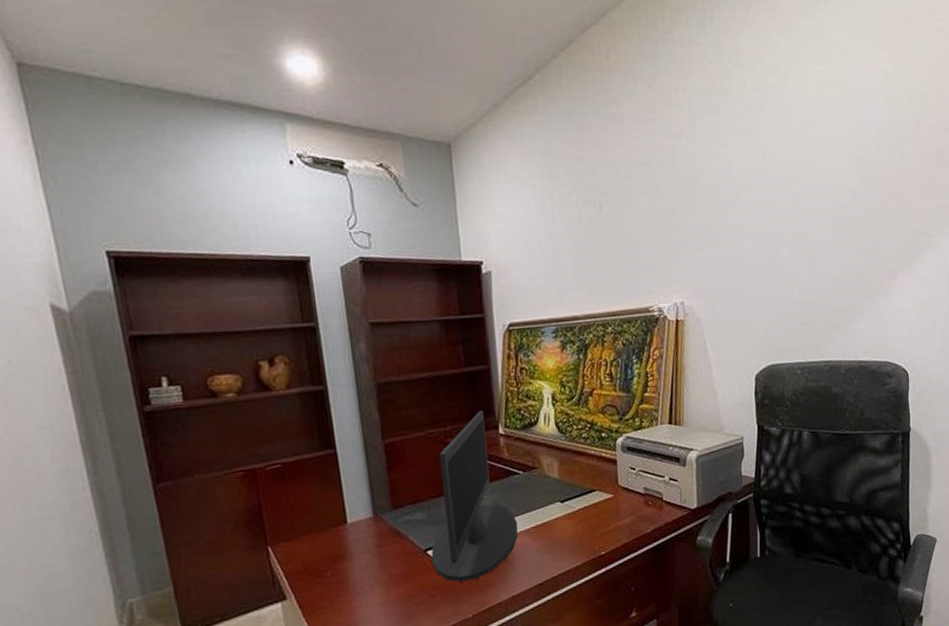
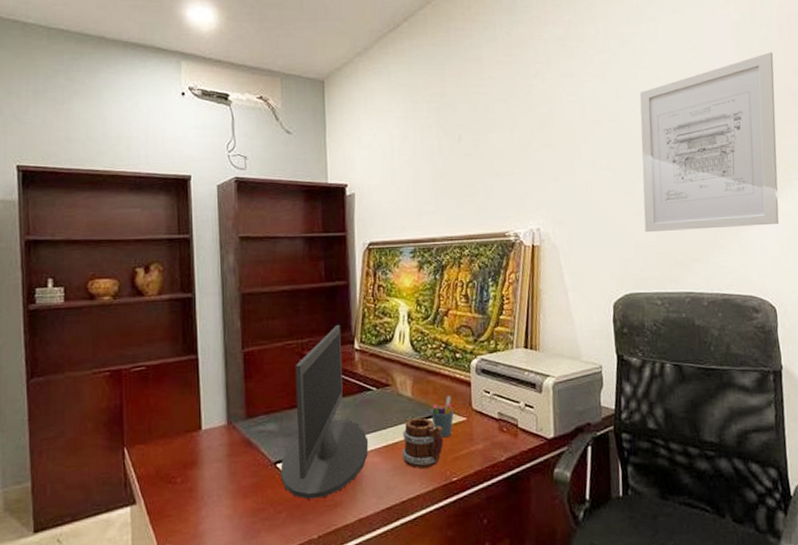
mug: none [551,497,591,546] -> present [402,418,443,468]
pen holder: none [578,474,601,515] -> present [431,396,455,438]
wall art: none [786,105,922,303] -> present [639,52,779,233]

